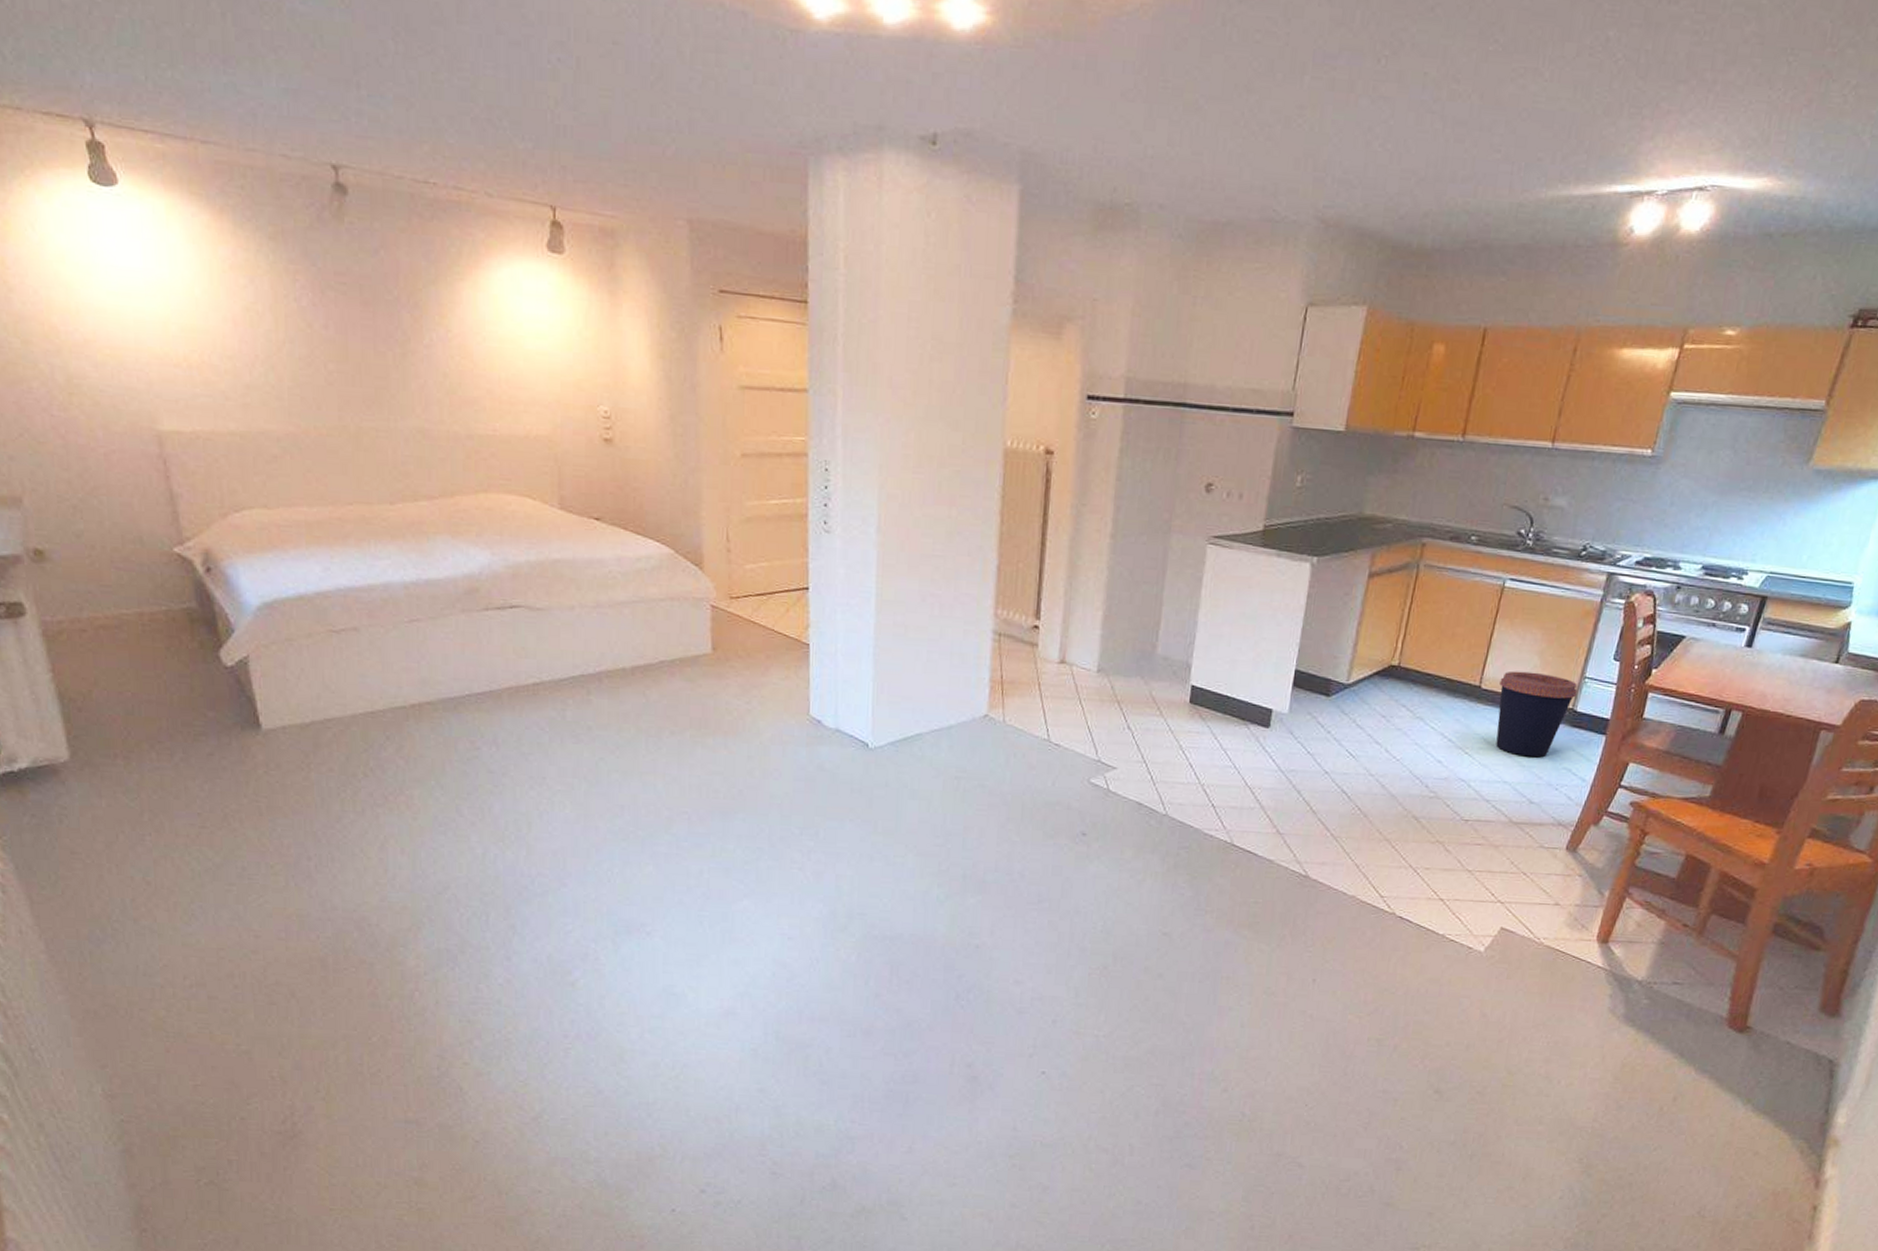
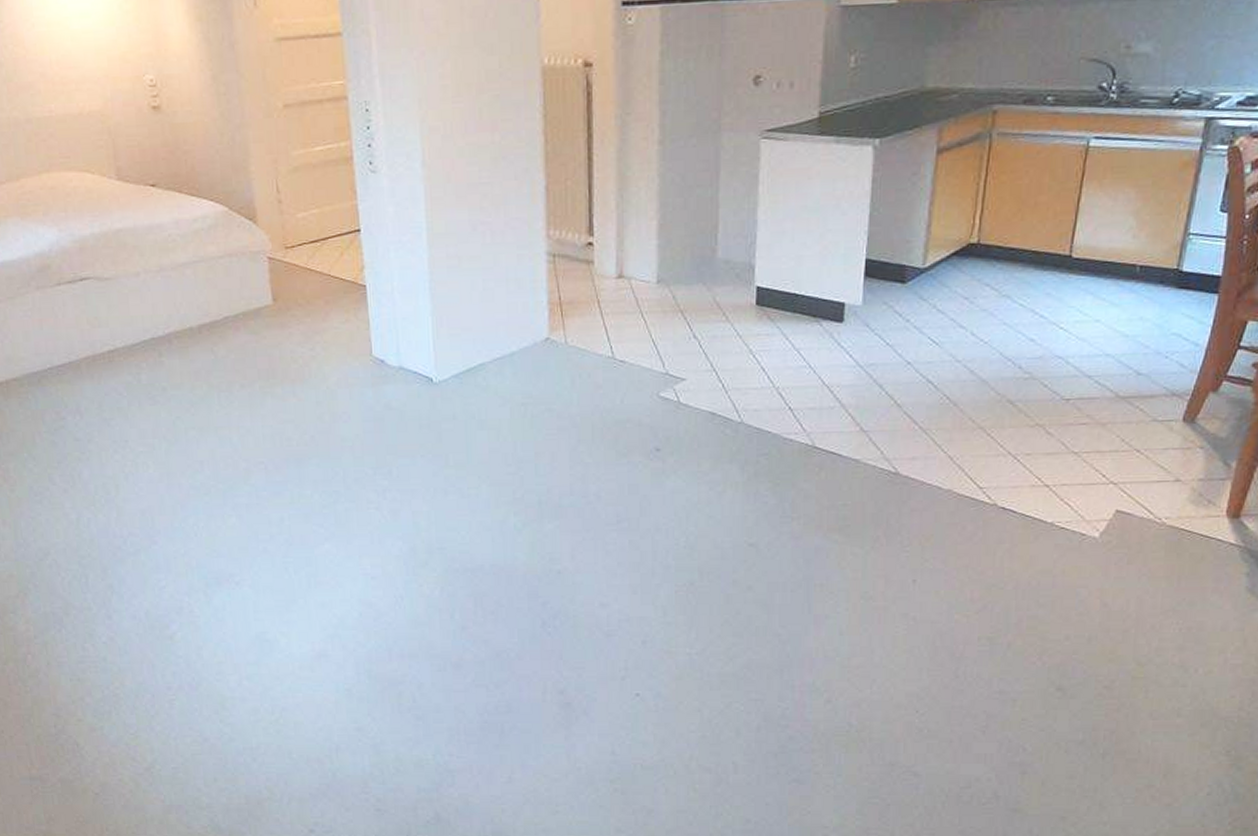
coffee cup: present [1496,671,1577,758] -> none [1092,234,1181,326]

